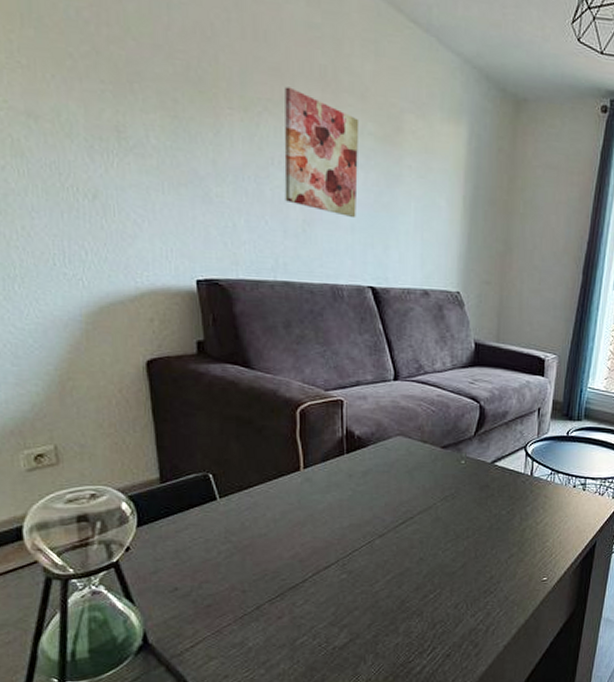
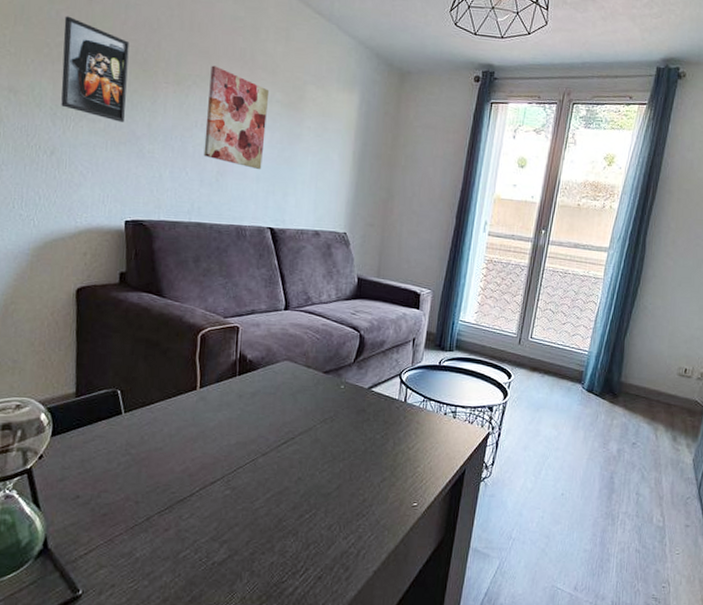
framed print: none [88,16,183,158] -> present [61,16,130,122]

